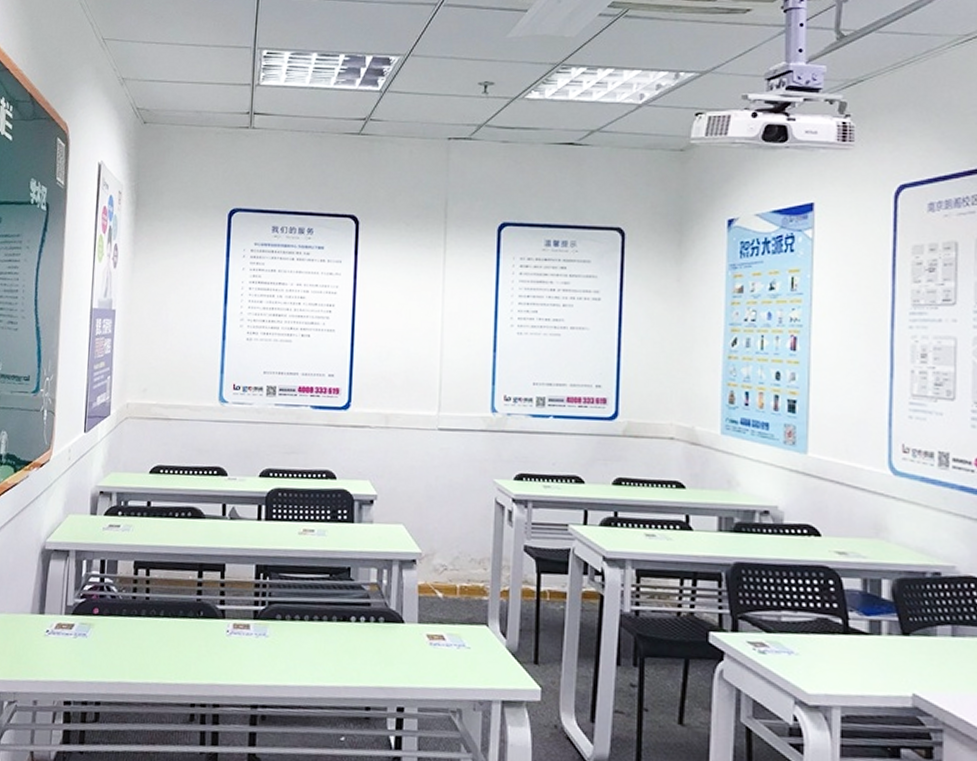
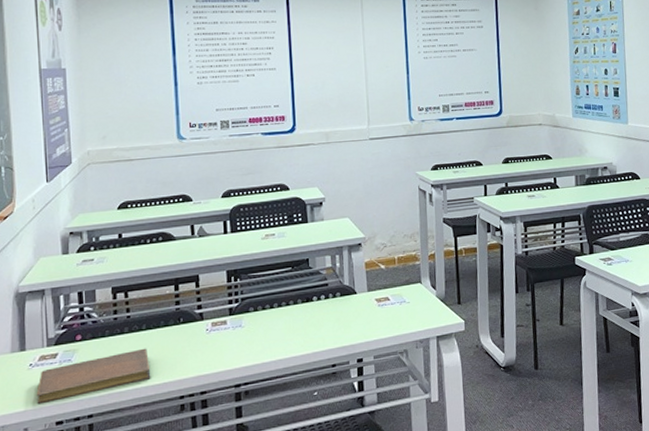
notebook: none [48,637,164,678] -> present [36,348,151,405]

